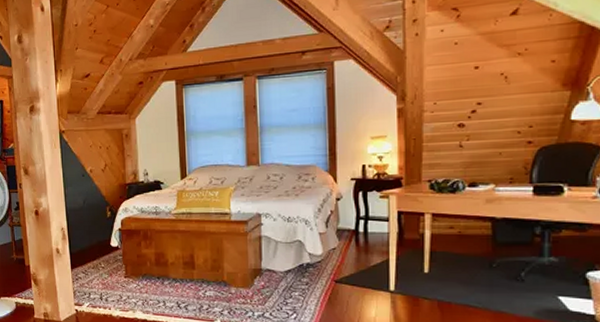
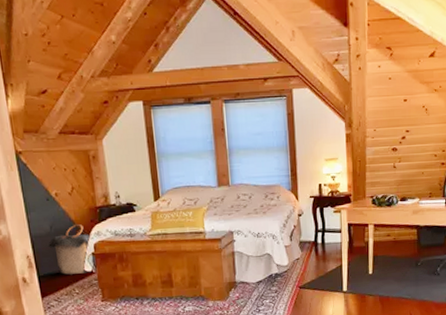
laundry hamper: none [81,200,121,248] -> present [48,224,93,275]

